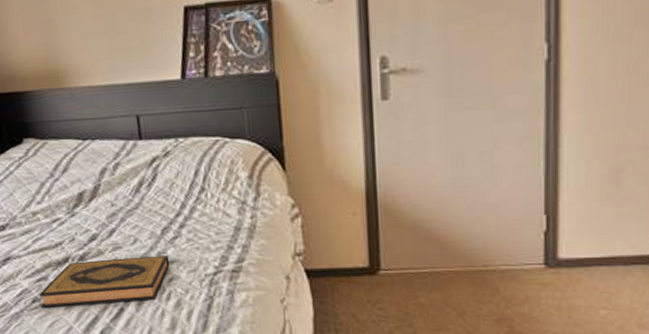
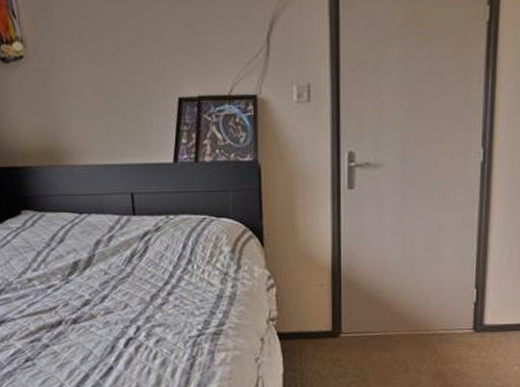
hardback book: present [39,256,170,309] -> none [32,320,157,367]

